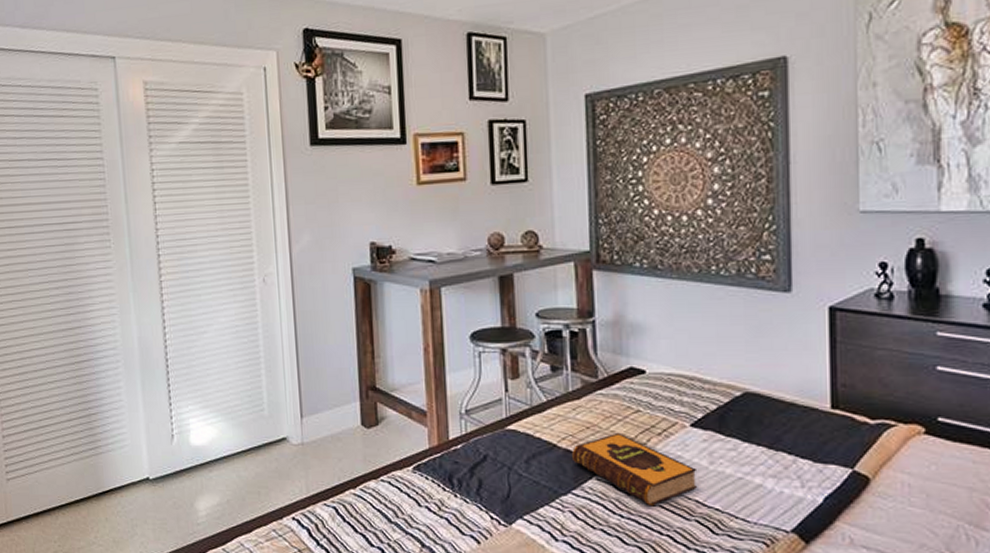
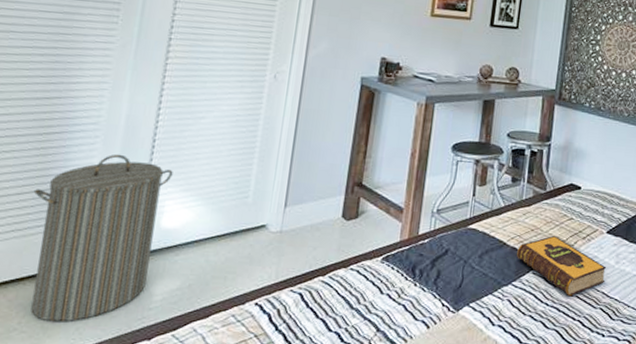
laundry hamper: none [79,376,190,537] -> present [30,154,173,322]

